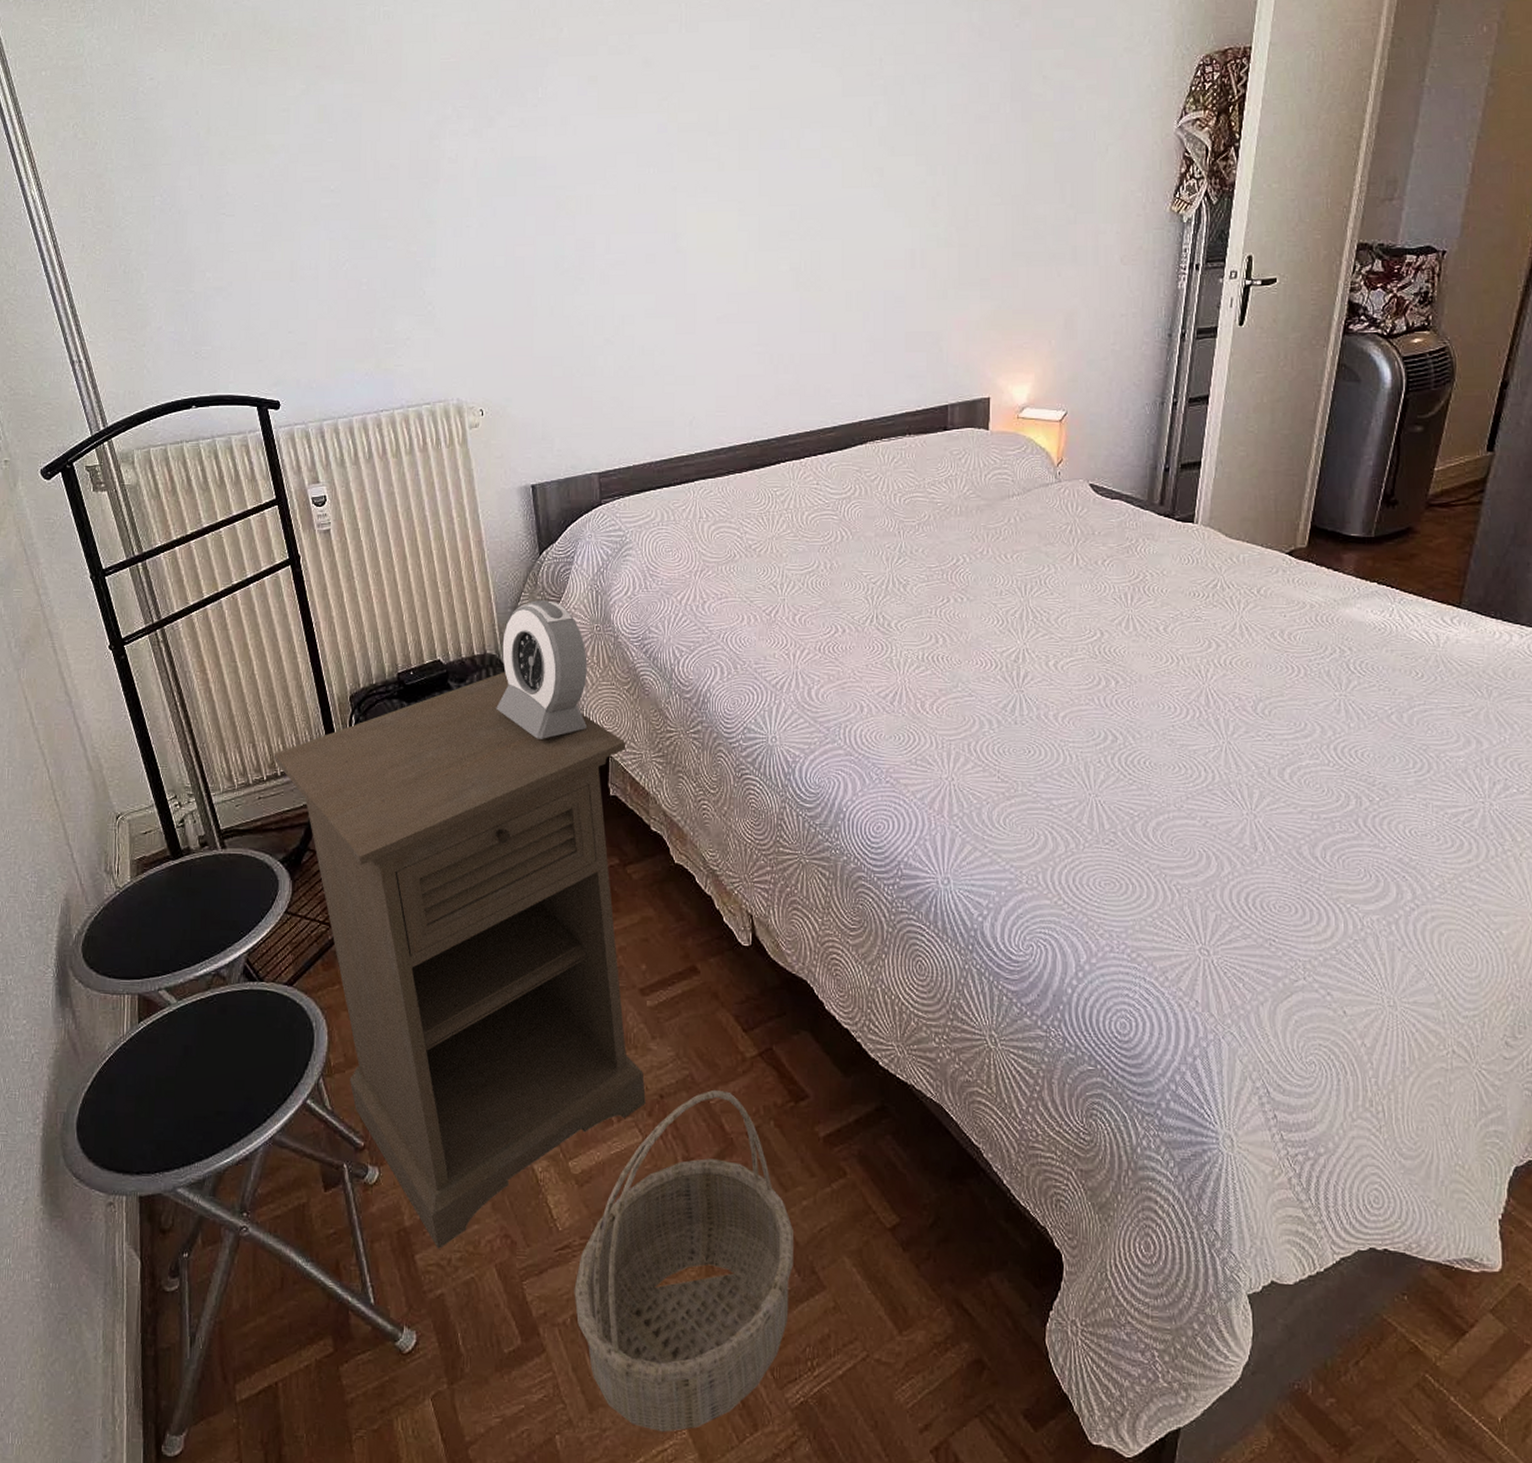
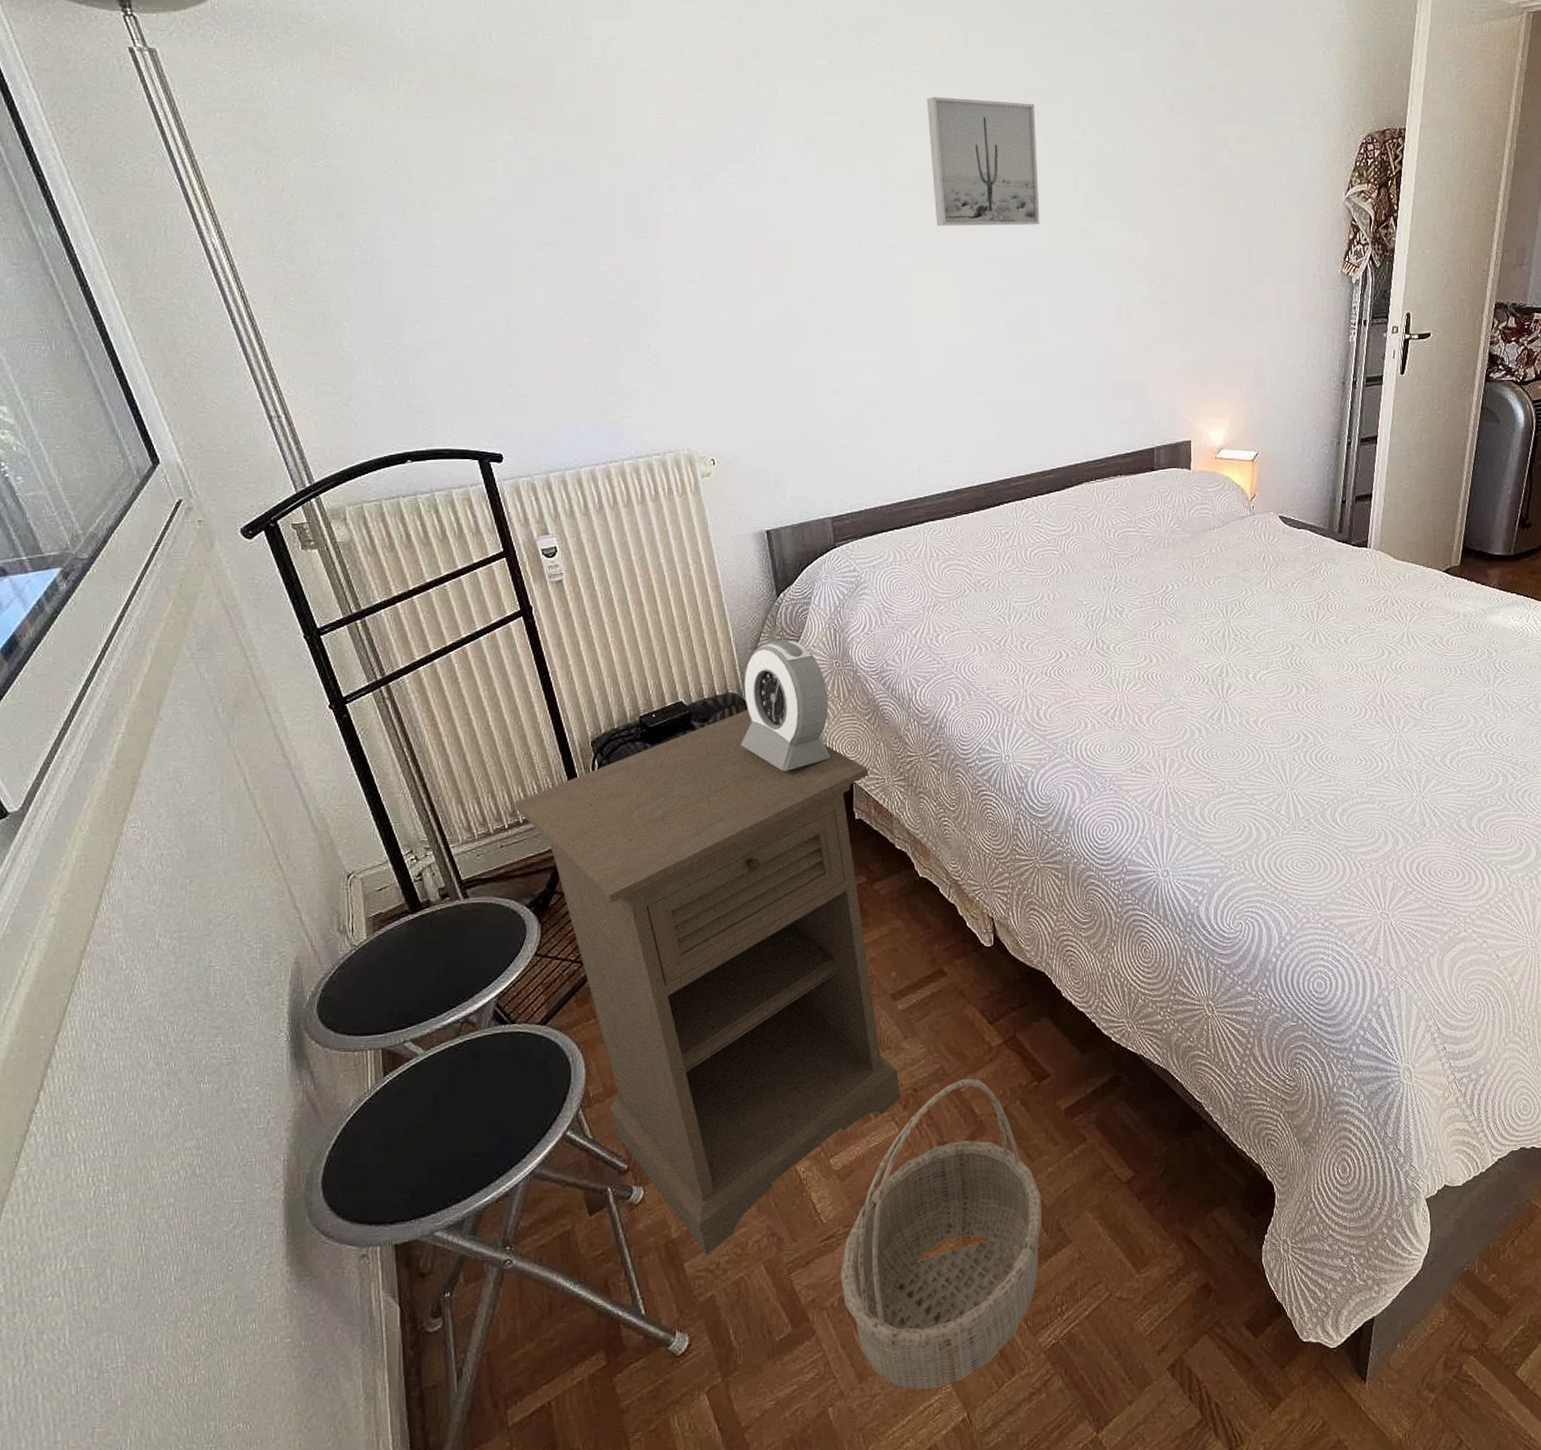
wall art: none [714,31,830,166] -> present [926,97,1040,226]

